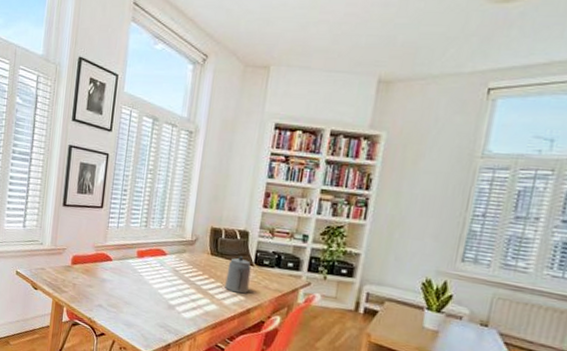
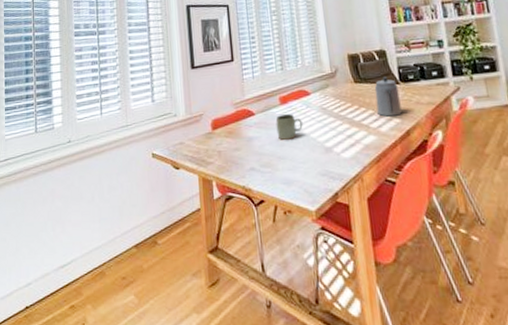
mug: none [128,266,154,290] -> present [275,114,303,140]

